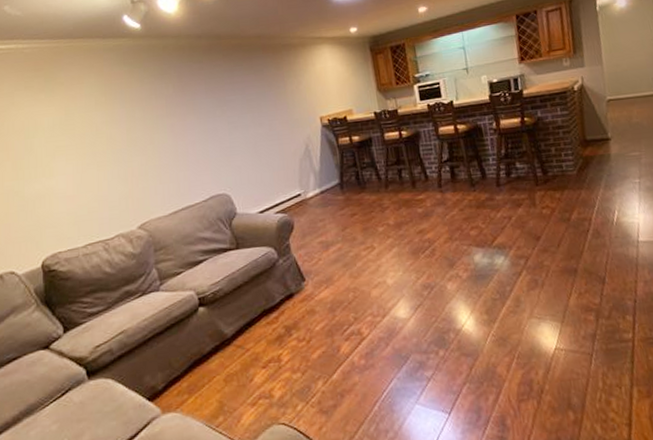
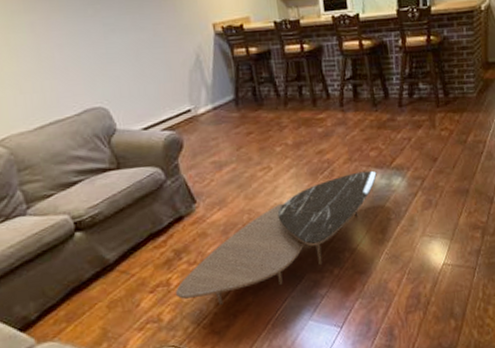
coffee table: none [285,249,479,383] -> present [175,170,377,305]

